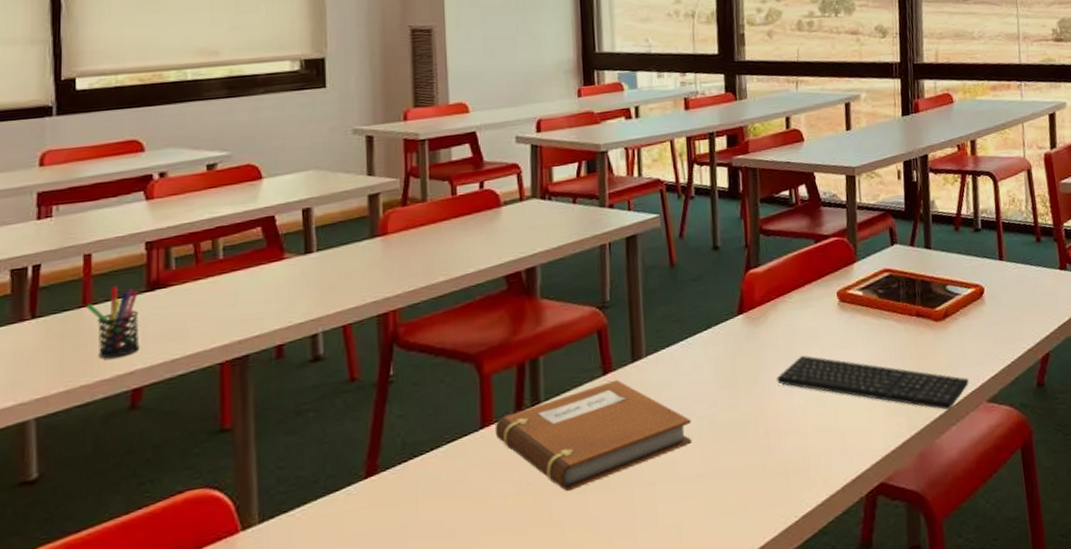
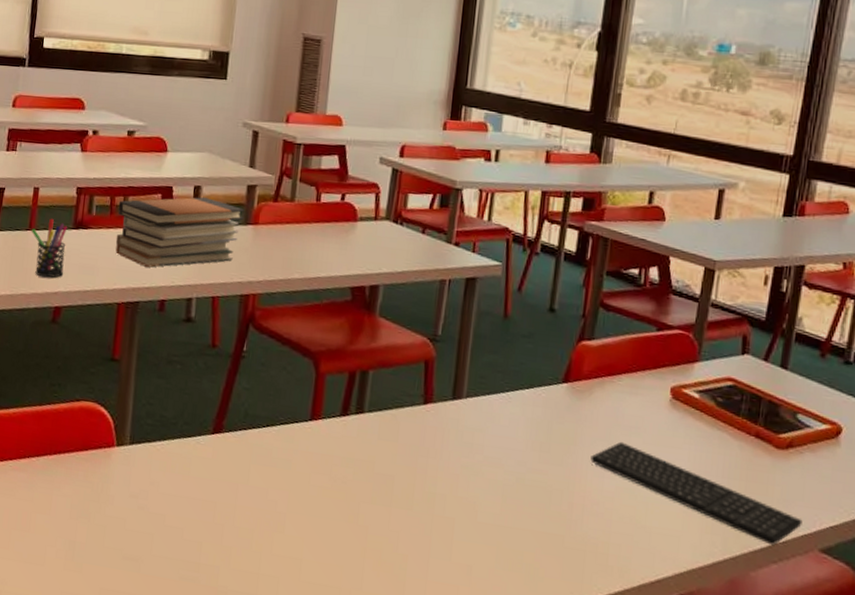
book stack: none [205,218,368,313] -> present [115,197,244,268]
notebook: present [494,379,692,491] -> none [321,411,498,501]

